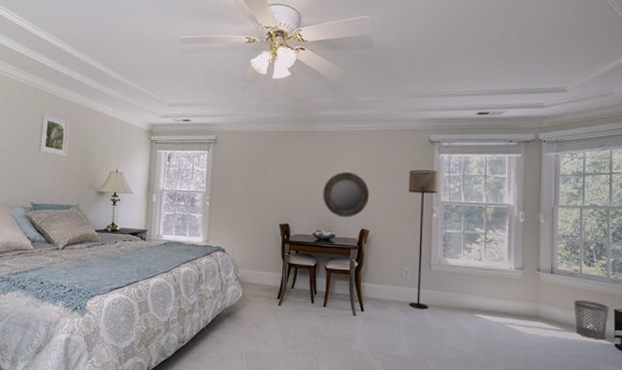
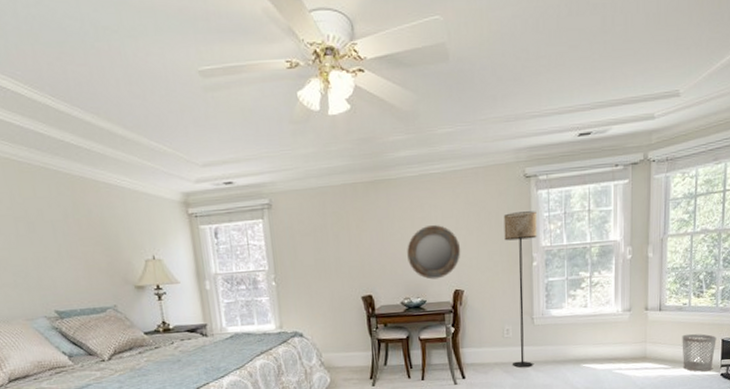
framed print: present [38,114,70,156] -> none [37,195,86,248]

